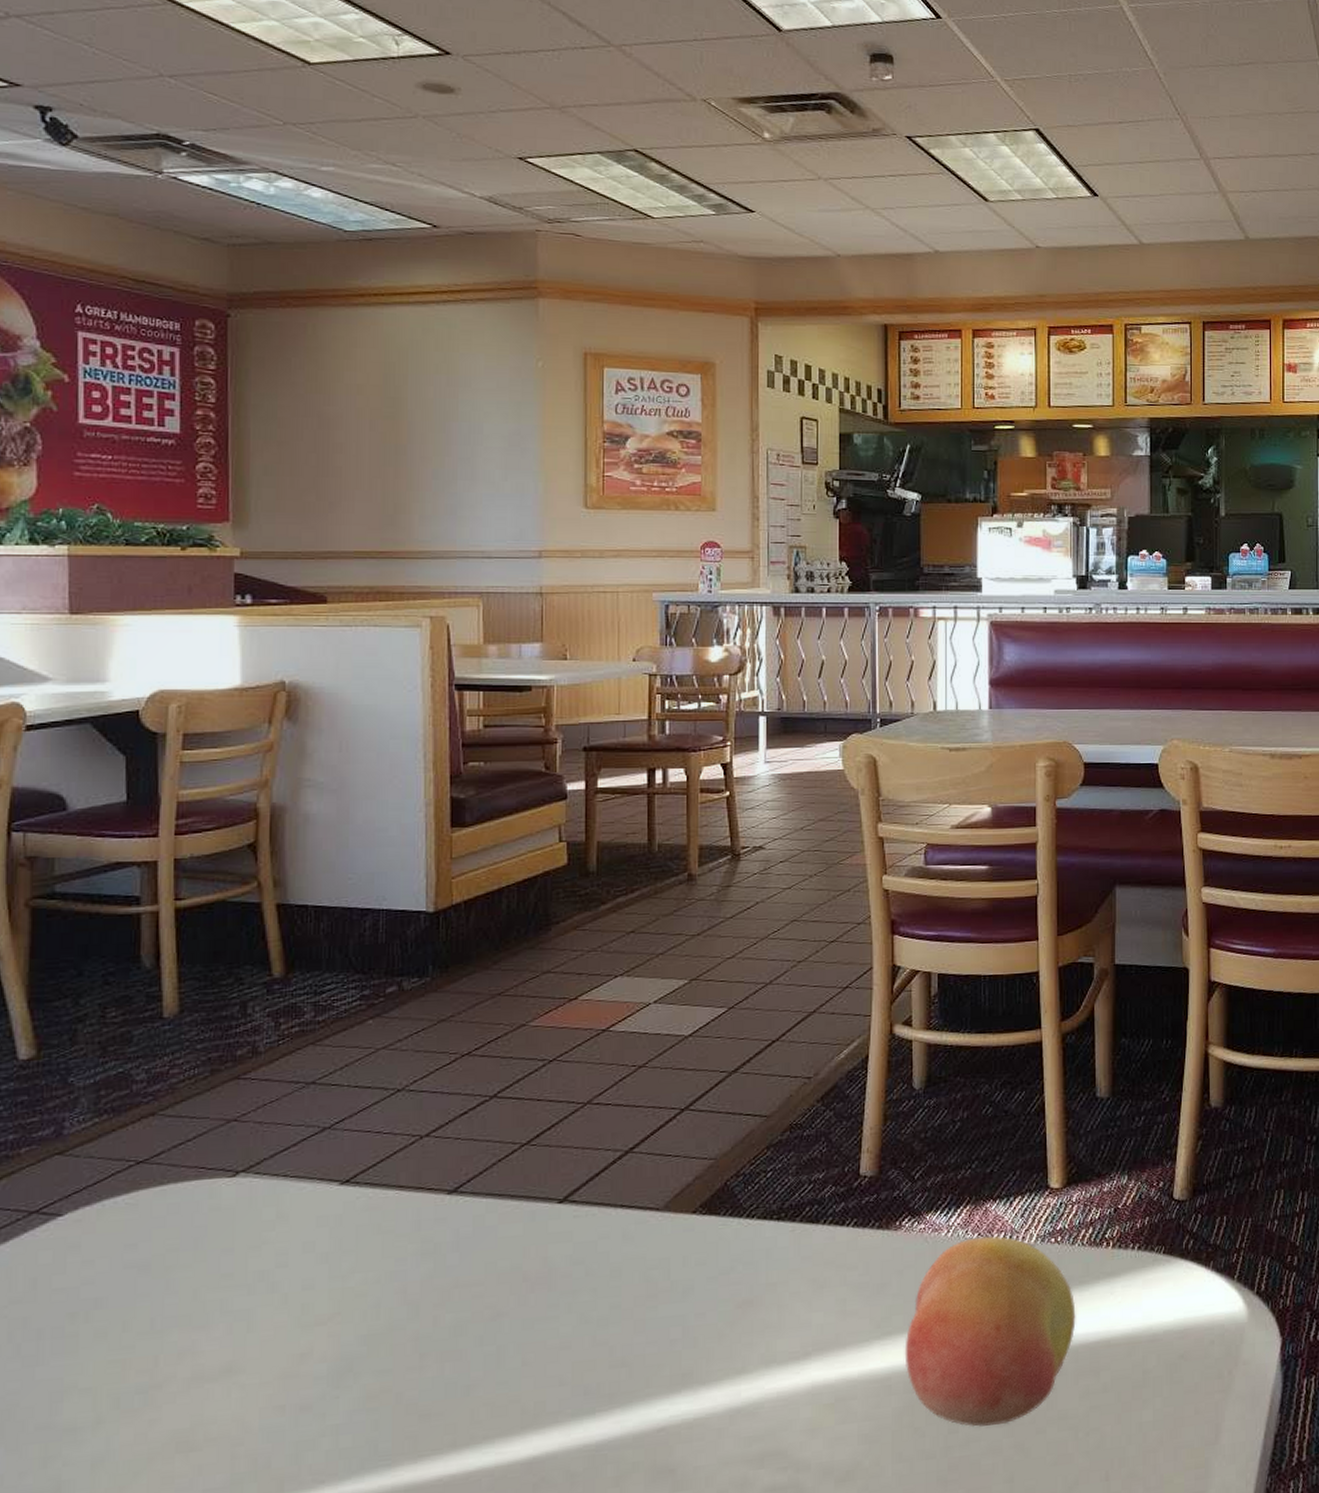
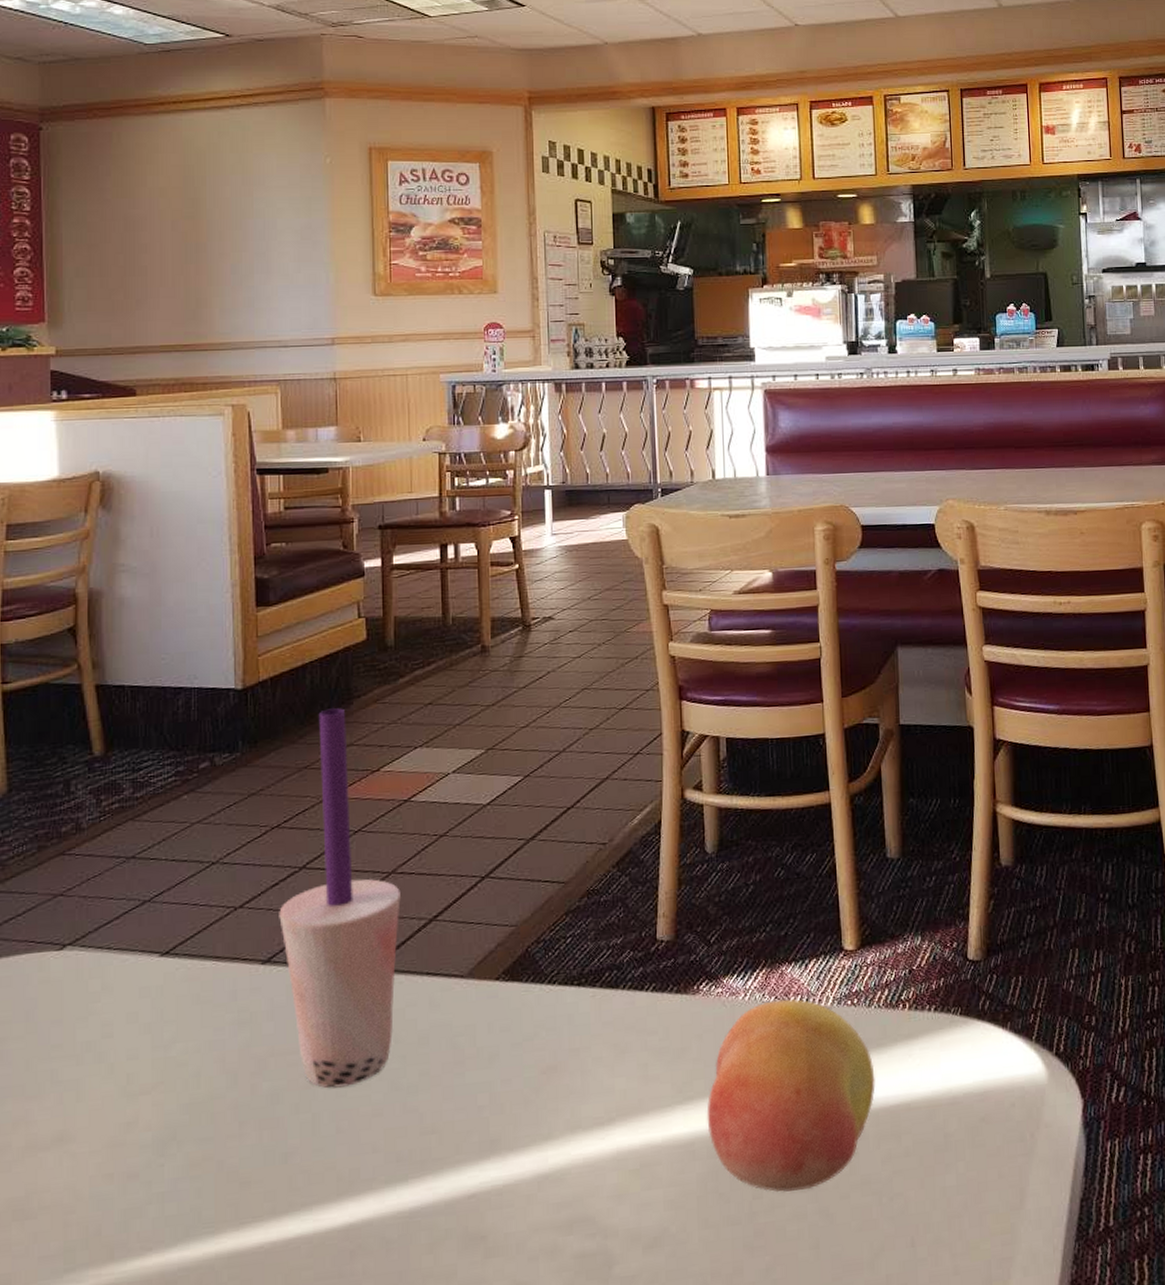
beverage cup: none [467,933,596,1321] -> present [279,707,401,1089]

